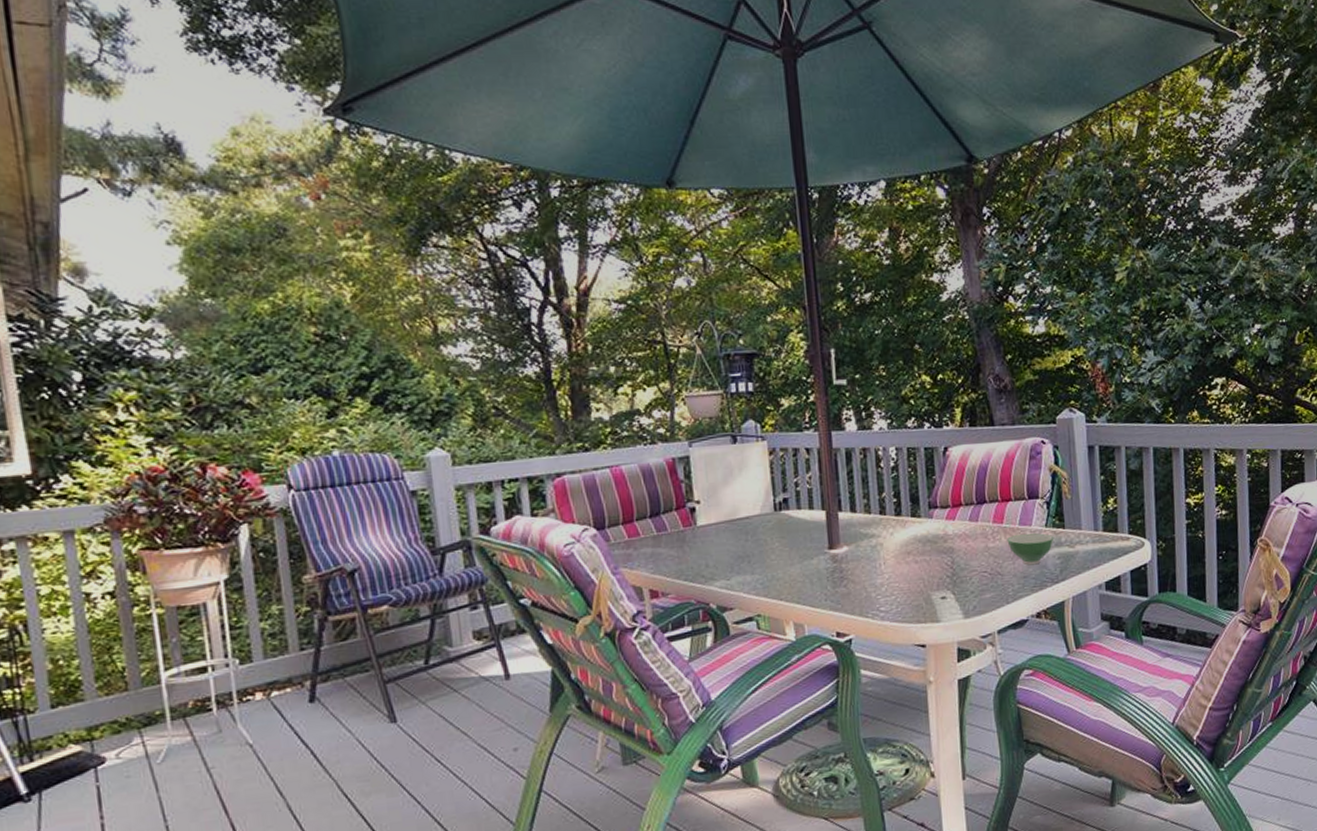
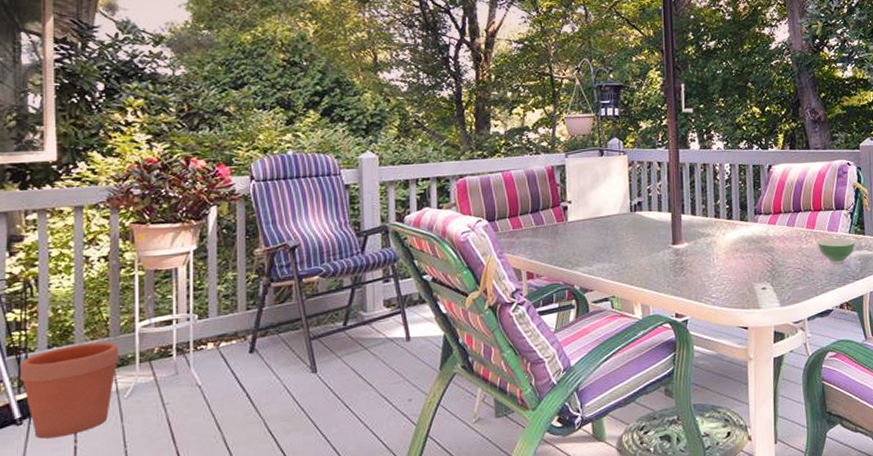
flowerpot: none [18,697,145,817] -> present [20,342,119,439]

